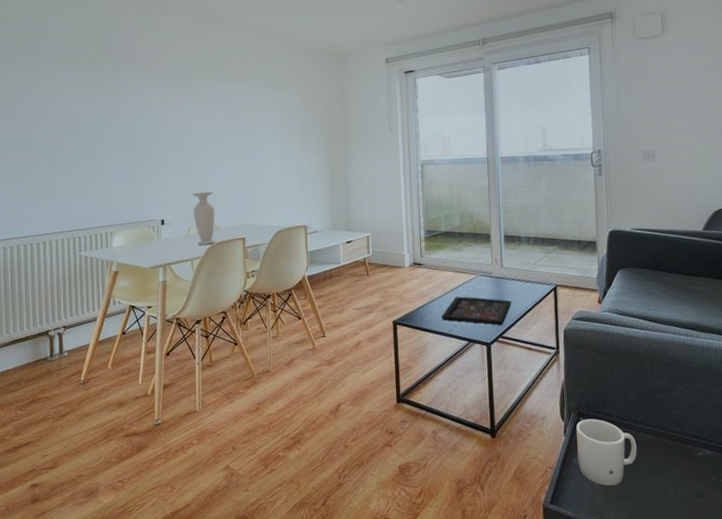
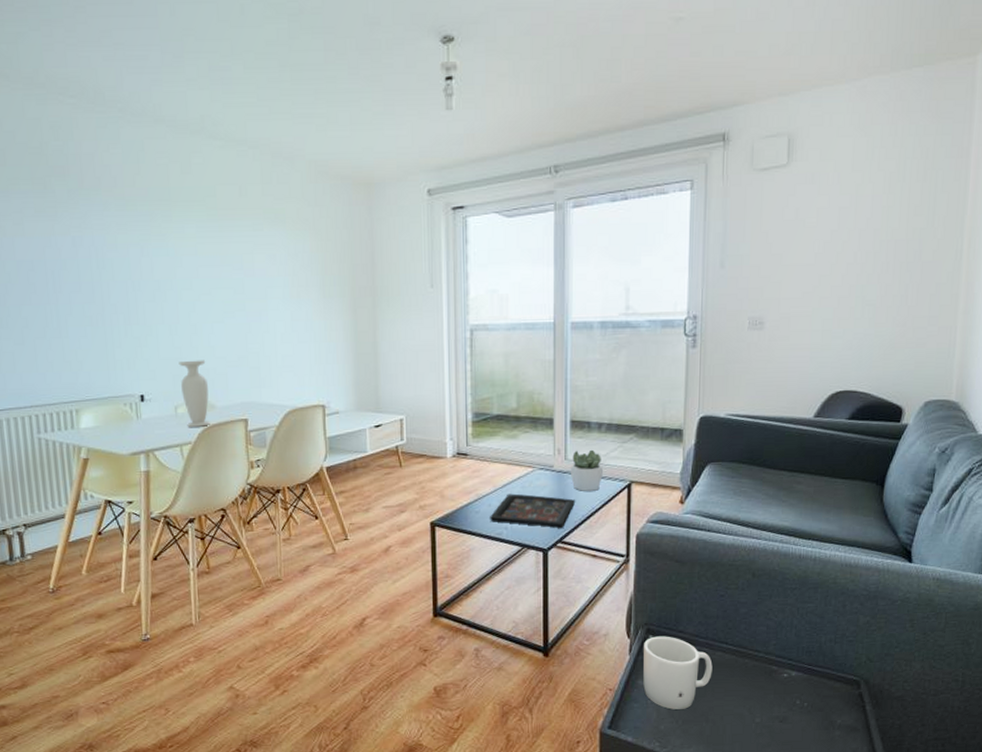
succulent plant: none [506,259,534,295] -> present [570,449,604,492]

